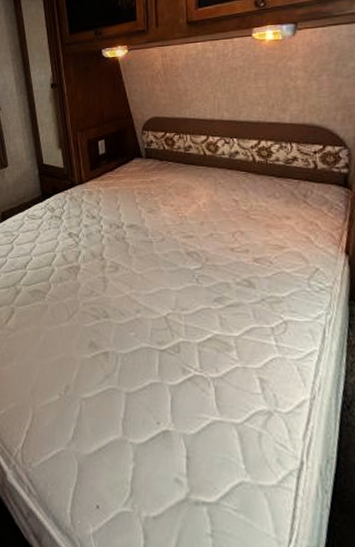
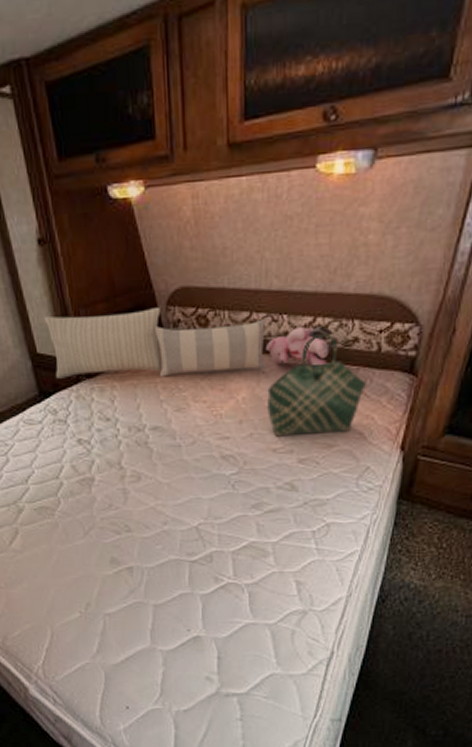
pillow: none [51,132,139,184] -> present [45,308,163,379]
pillow: none [133,141,221,184] -> present [155,319,266,377]
stuffed bear: none [220,148,276,178] -> present [265,326,333,365]
tote bag: none [223,153,308,238] -> present [267,333,367,437]

